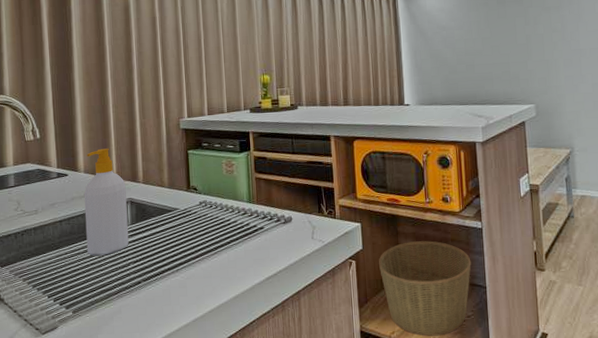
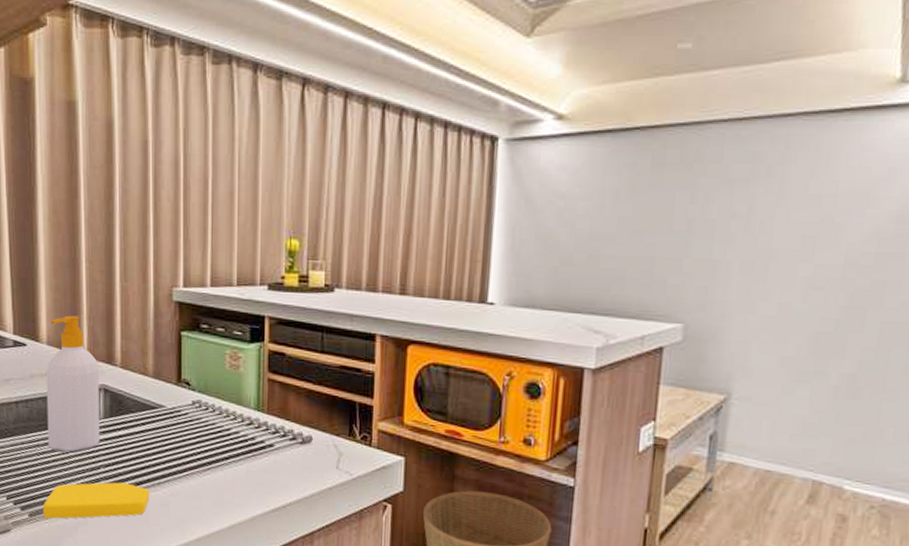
sponge: none [84,273,171,313] -> present [42,482,150,519]

